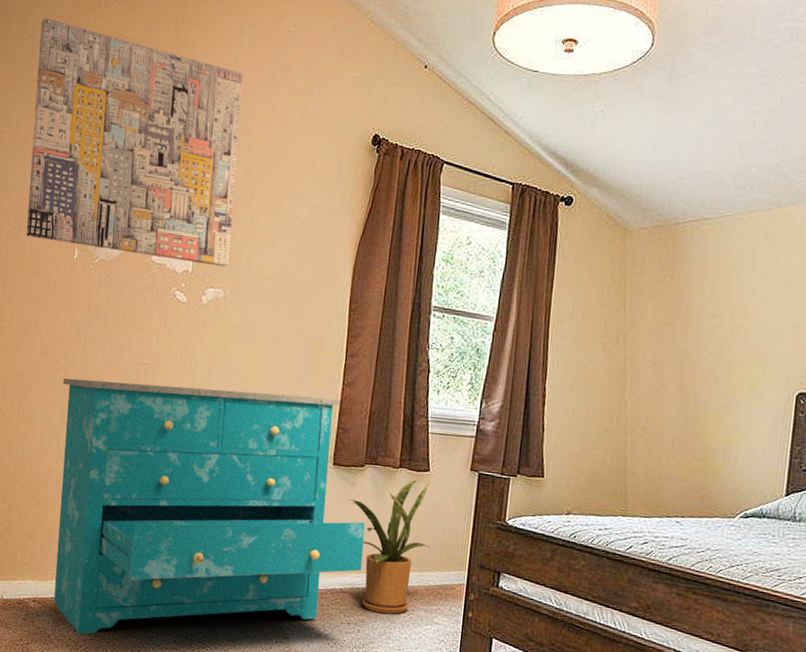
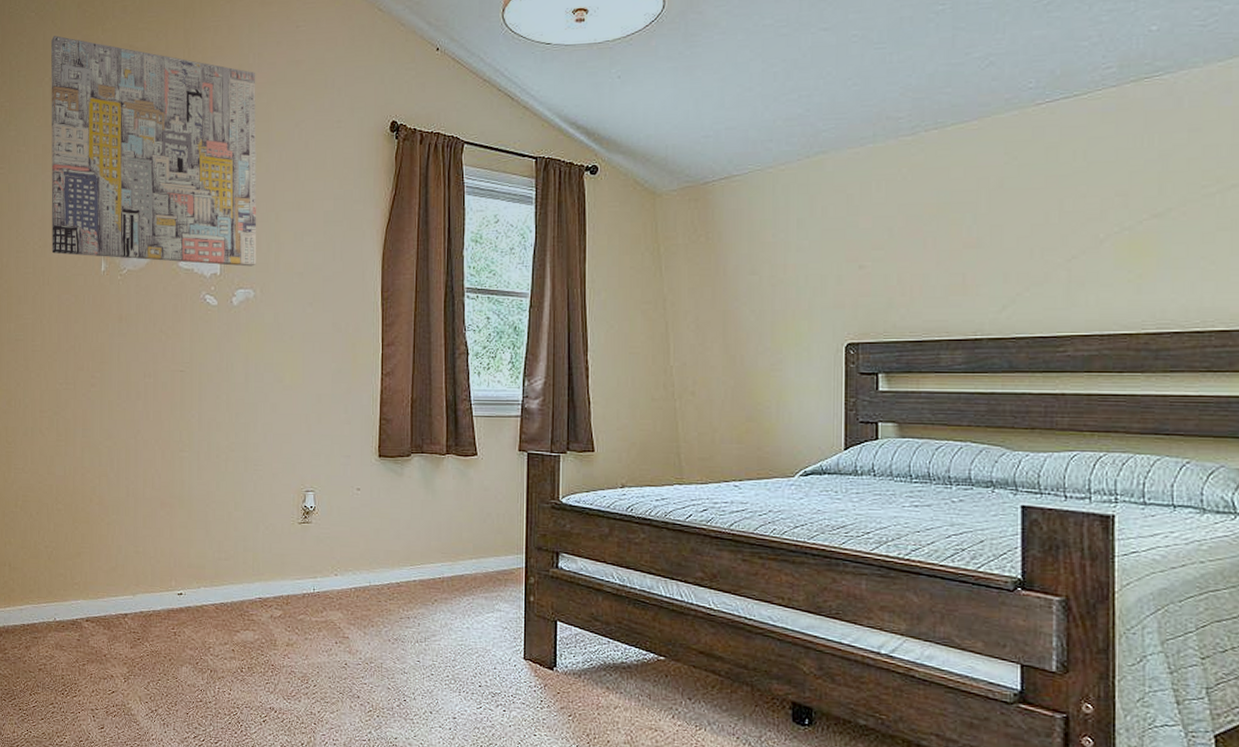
dresser: present [54,378,366,635] -> none [100,389,417,651]
house plant: present [348,480,430,614] -> none [397,465,485,605]

